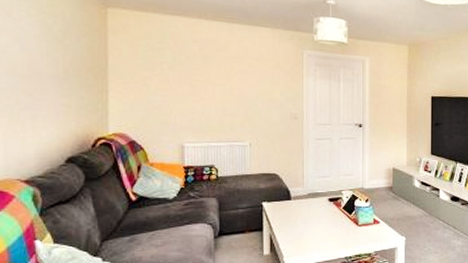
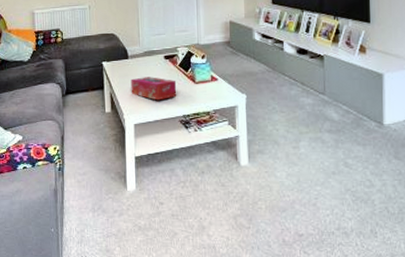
tissue box: none [292,219,340,243] -> present [131,77,177,101]

